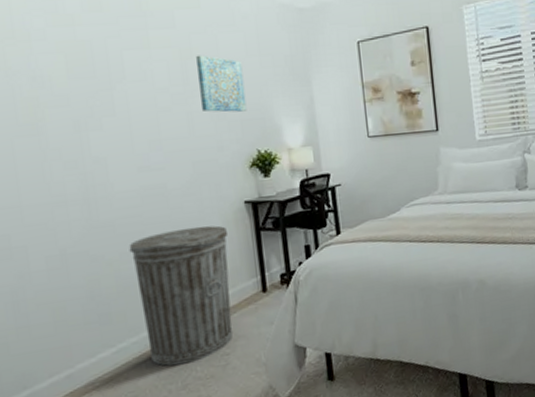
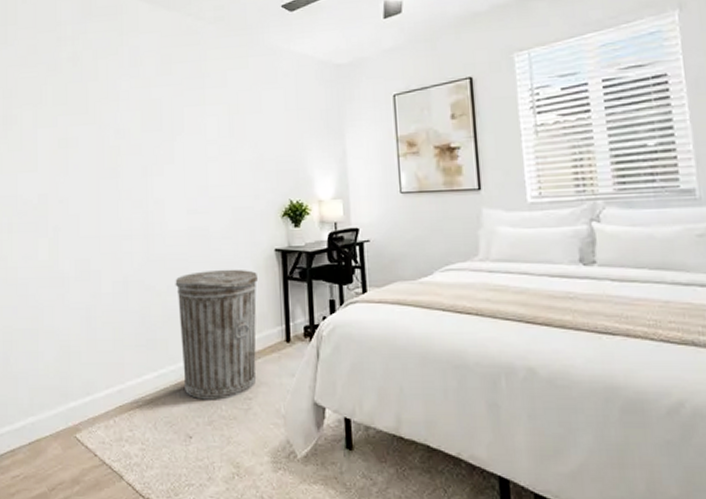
wall art: present [196,55,247,113] -> none [242,110,283,163]

